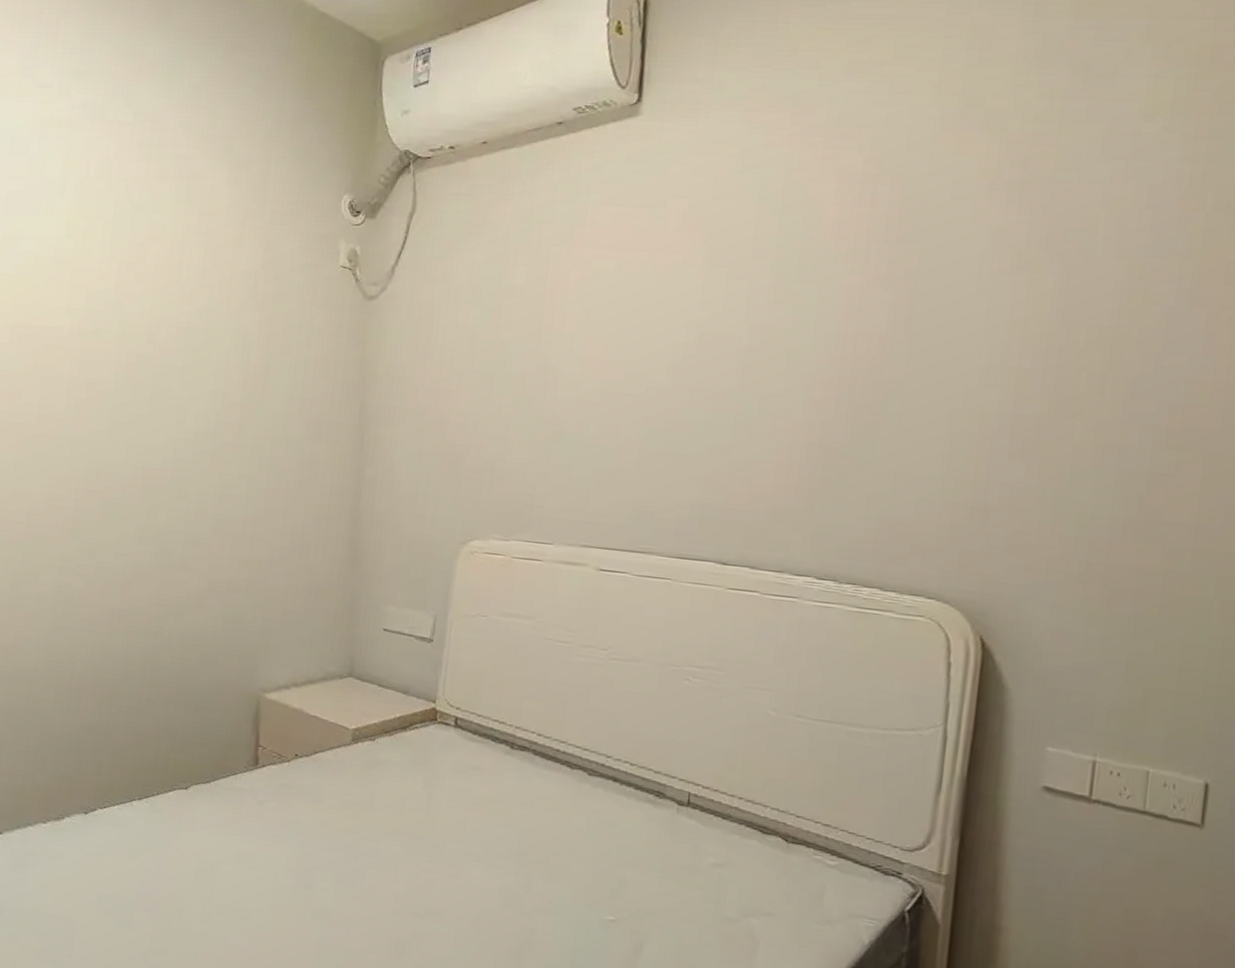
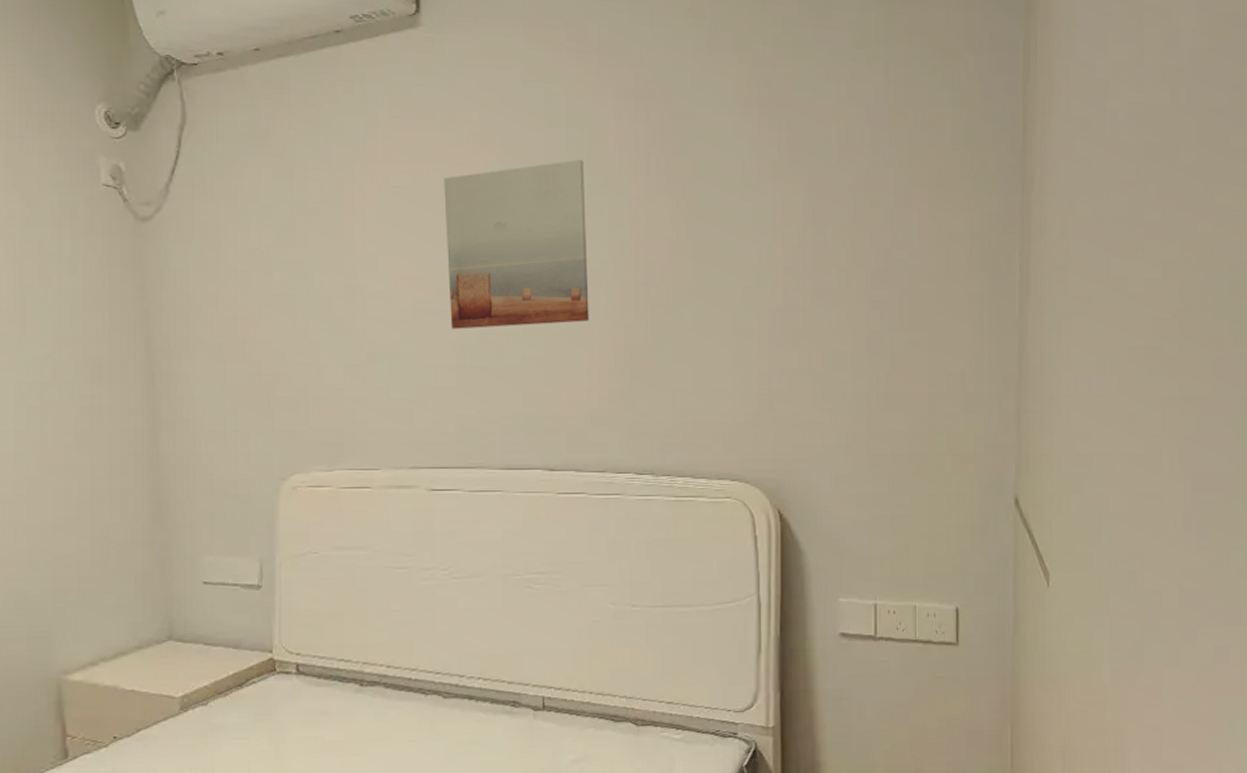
wall art: none [637,246,795,415] -> present [444,159,589,329]

